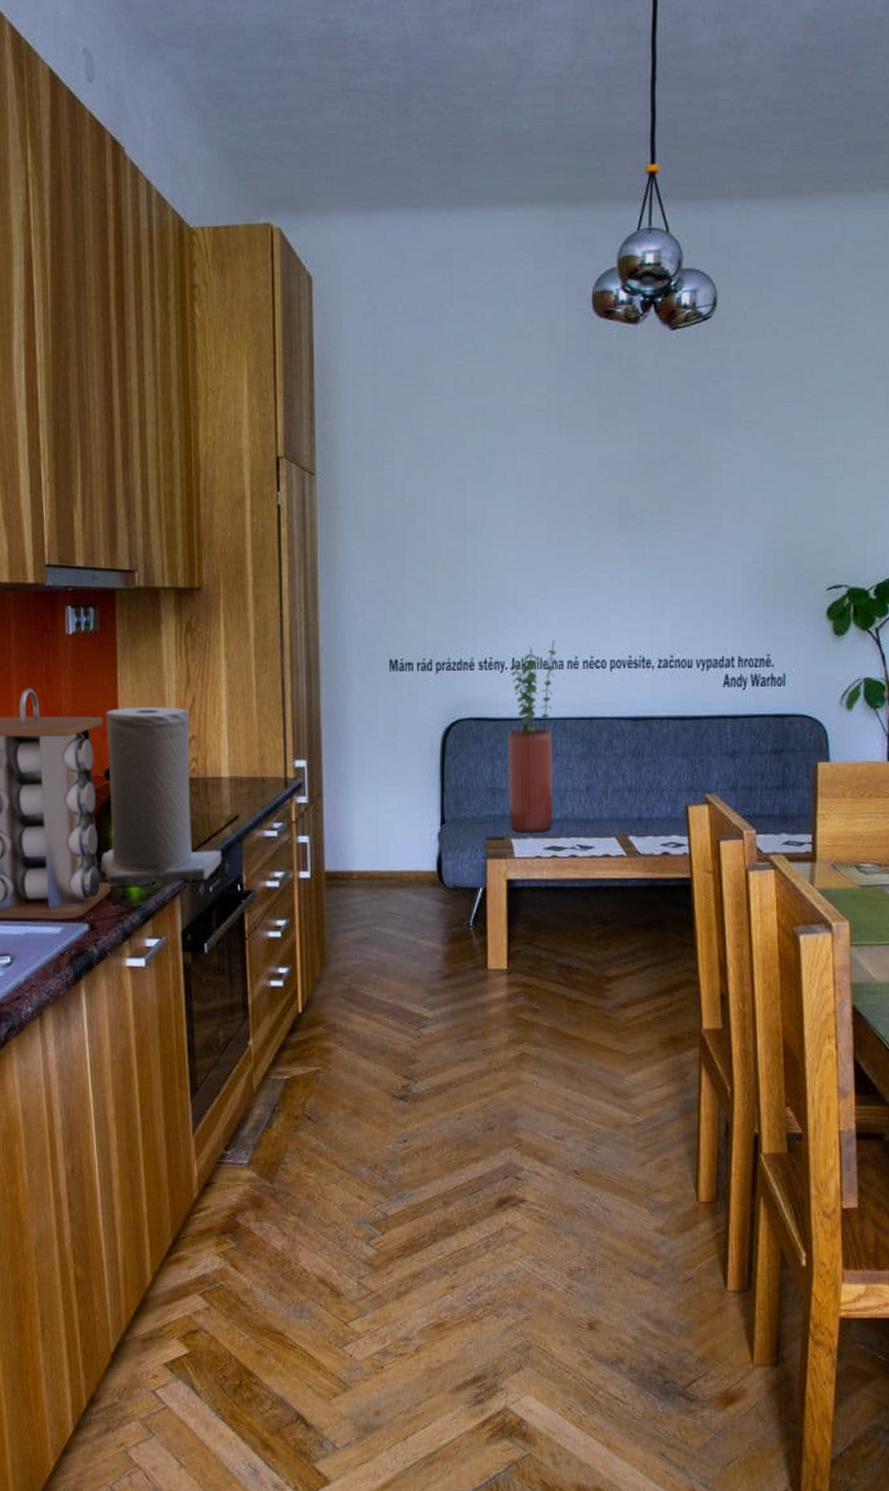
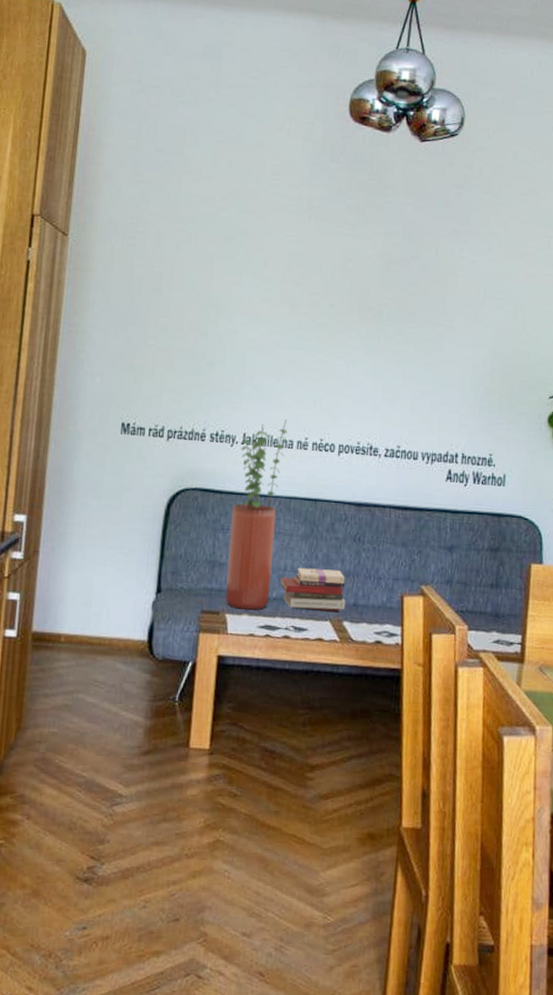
books: none [562,786,630,828] -> present [279,567,346,613]

